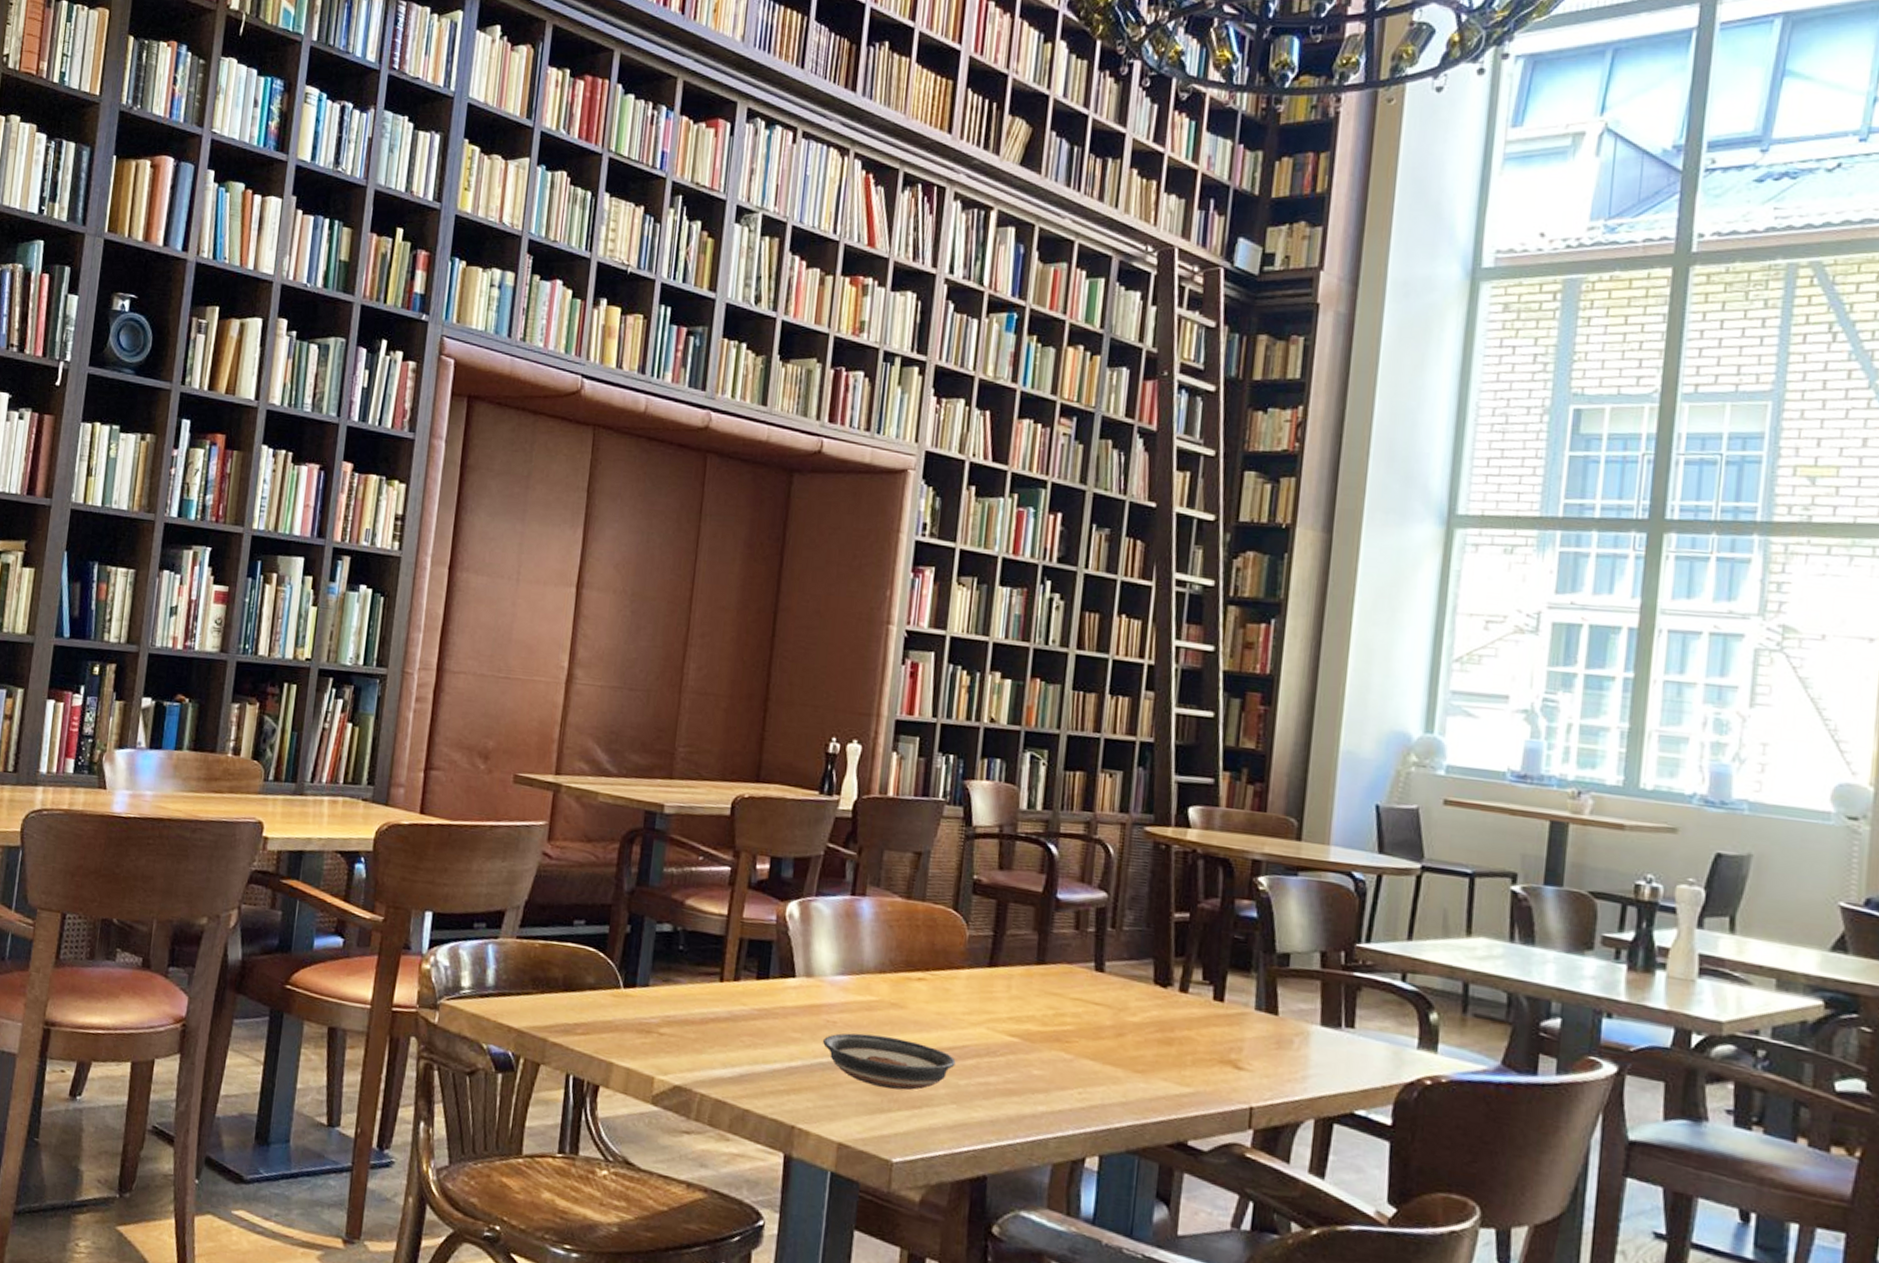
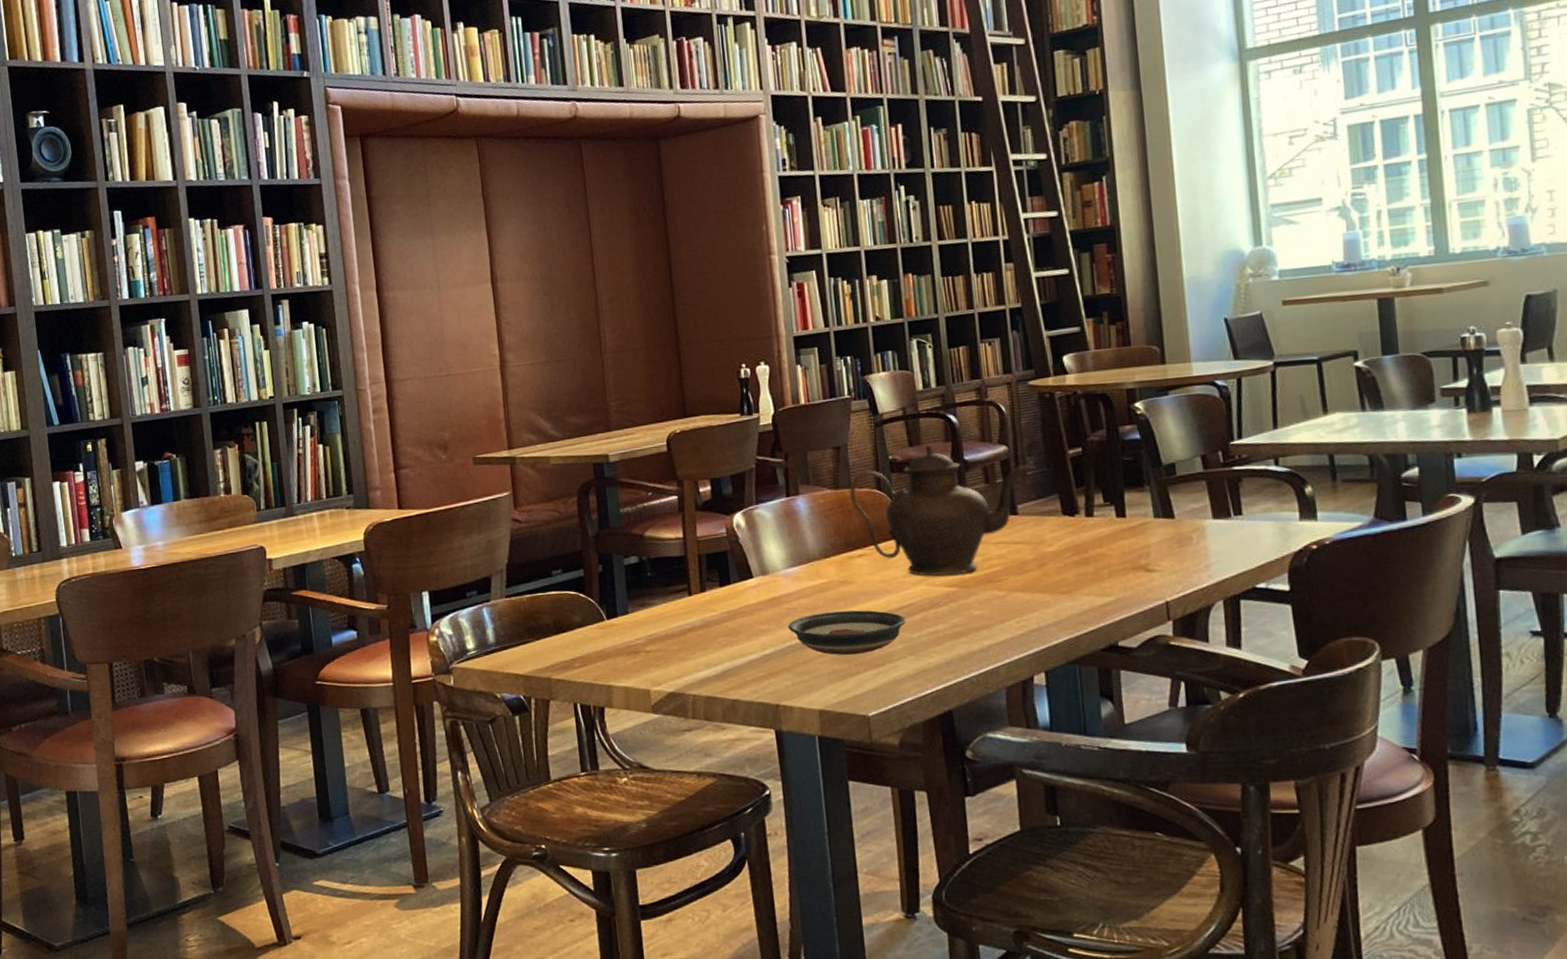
teapot: none [922,872,1136,1025] -> present [849,445,1037,576]

